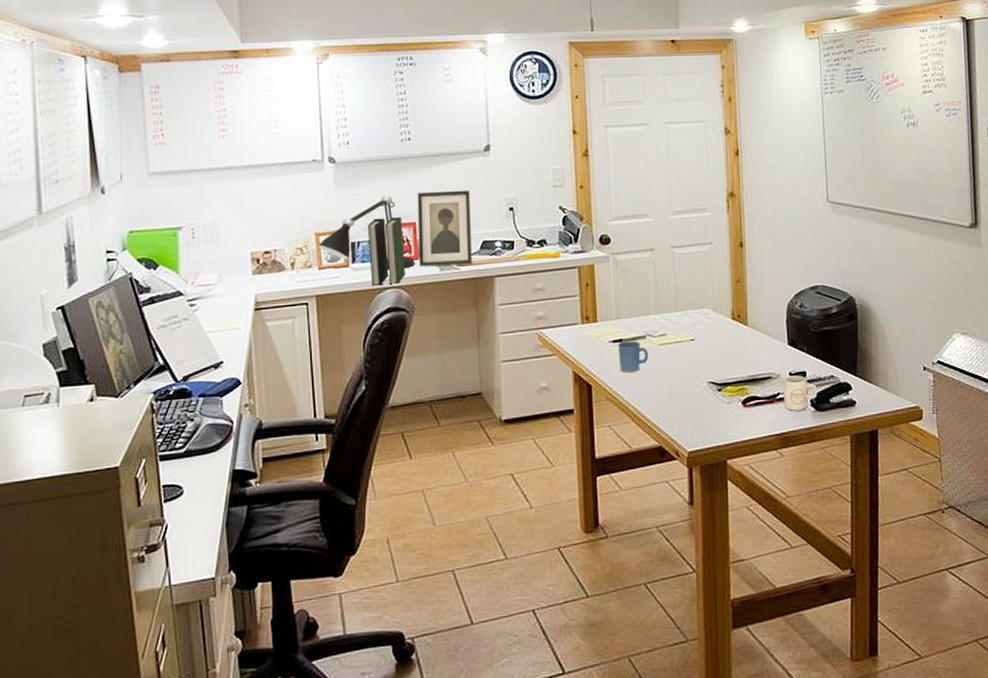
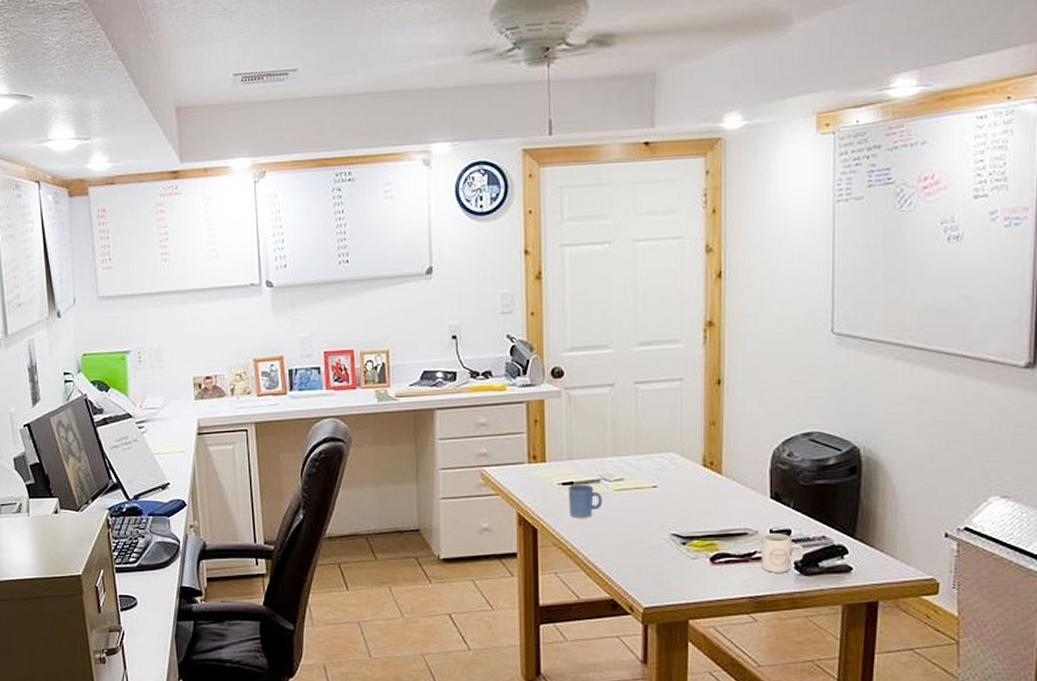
desk lamp: present [318,196,415,270] -> none [257,321,352,399]
binder: present [367,217,406,286] -> none [304,344,343,415]
picture frame: present [417,190,472,266] -> none [355,316,412,396]

